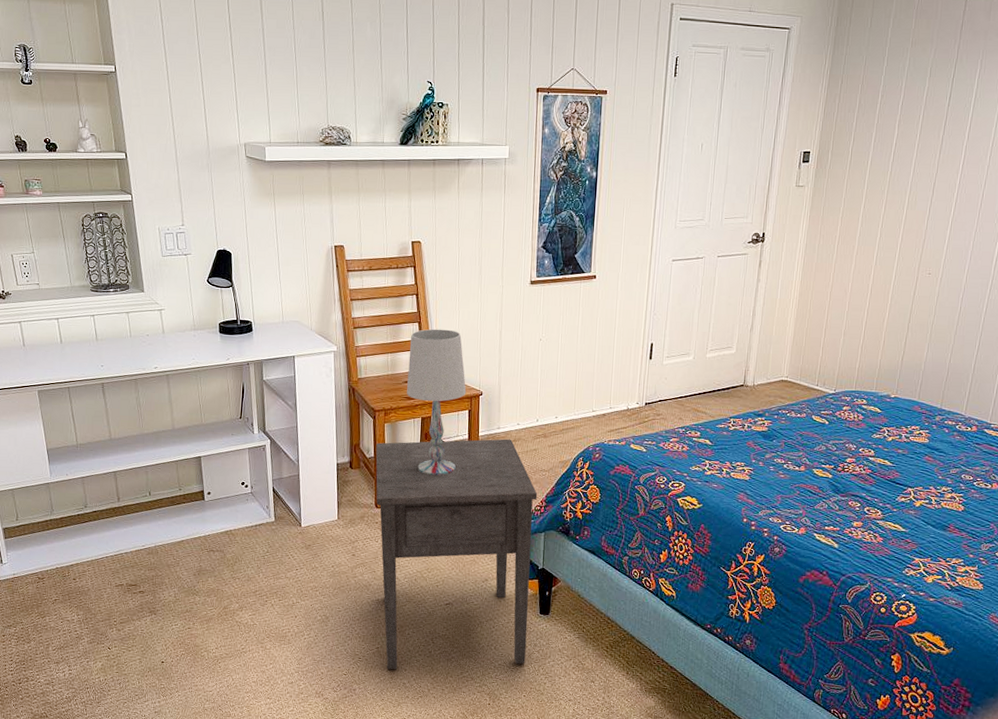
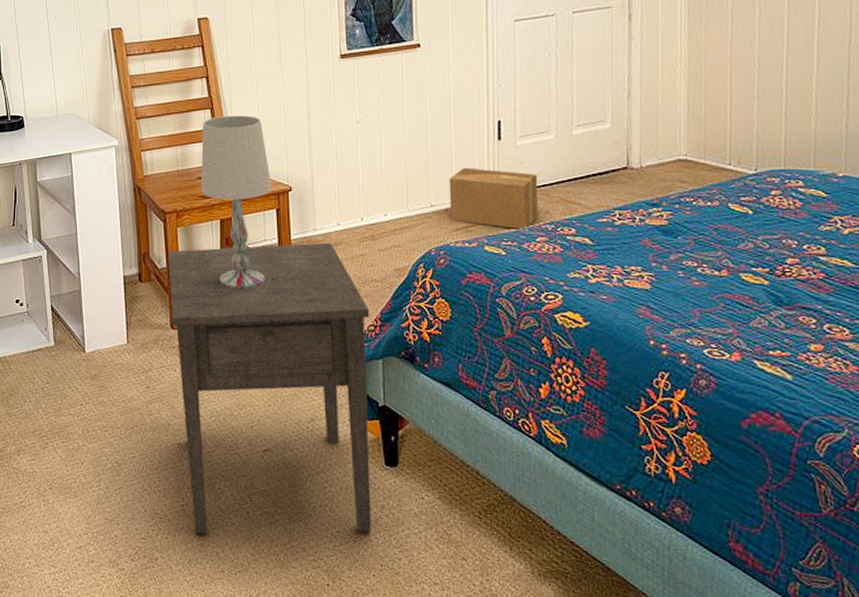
cardboard box: none [606,380,677,432] -> present [449,167,538,229]

